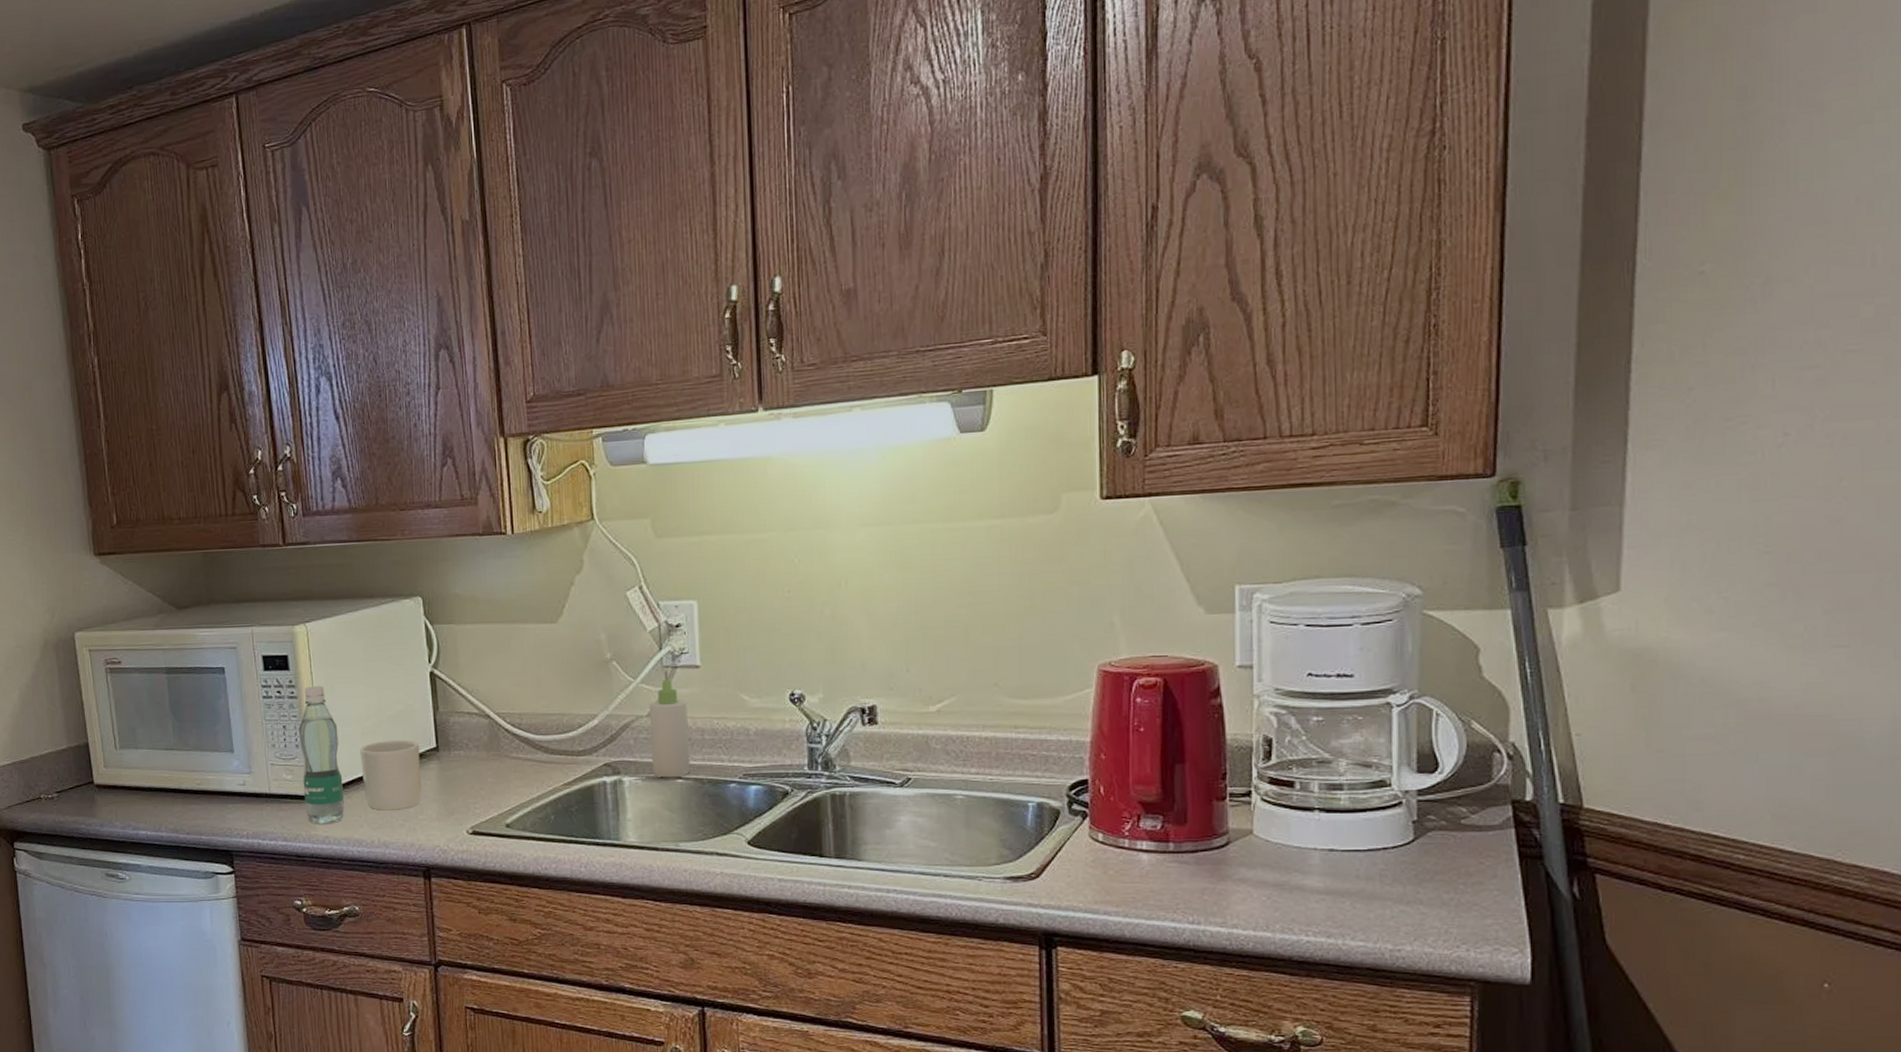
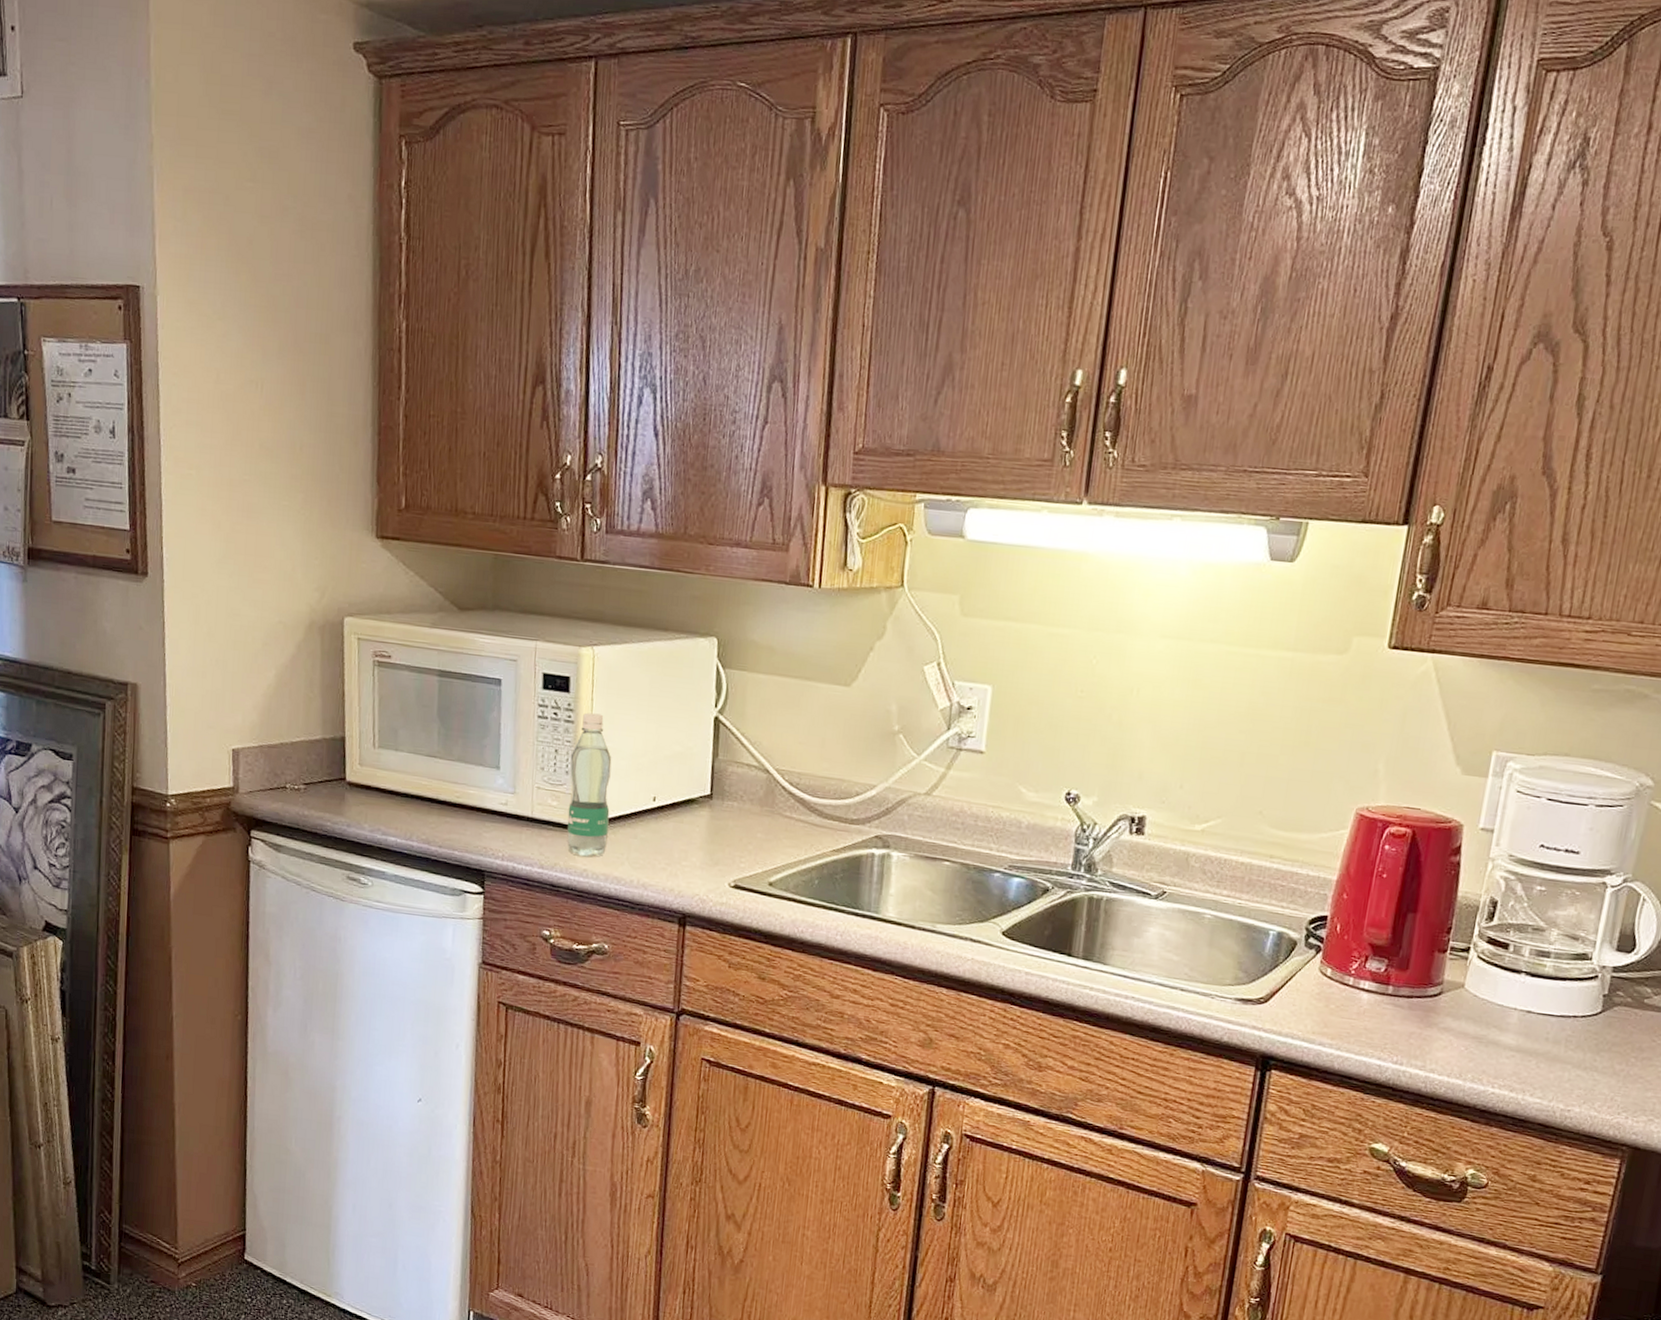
mug: present [360,739,422,811] -> none [630,780,693,853]
bottle: present [650,671,691,778] -> none [921,752,966,860]

